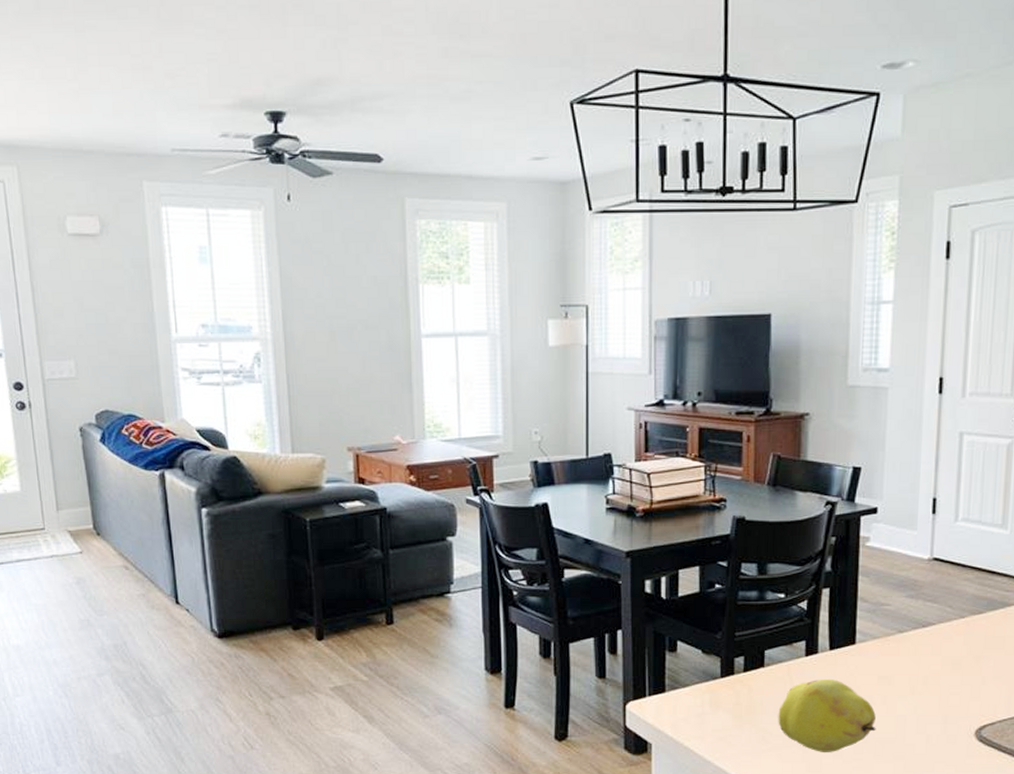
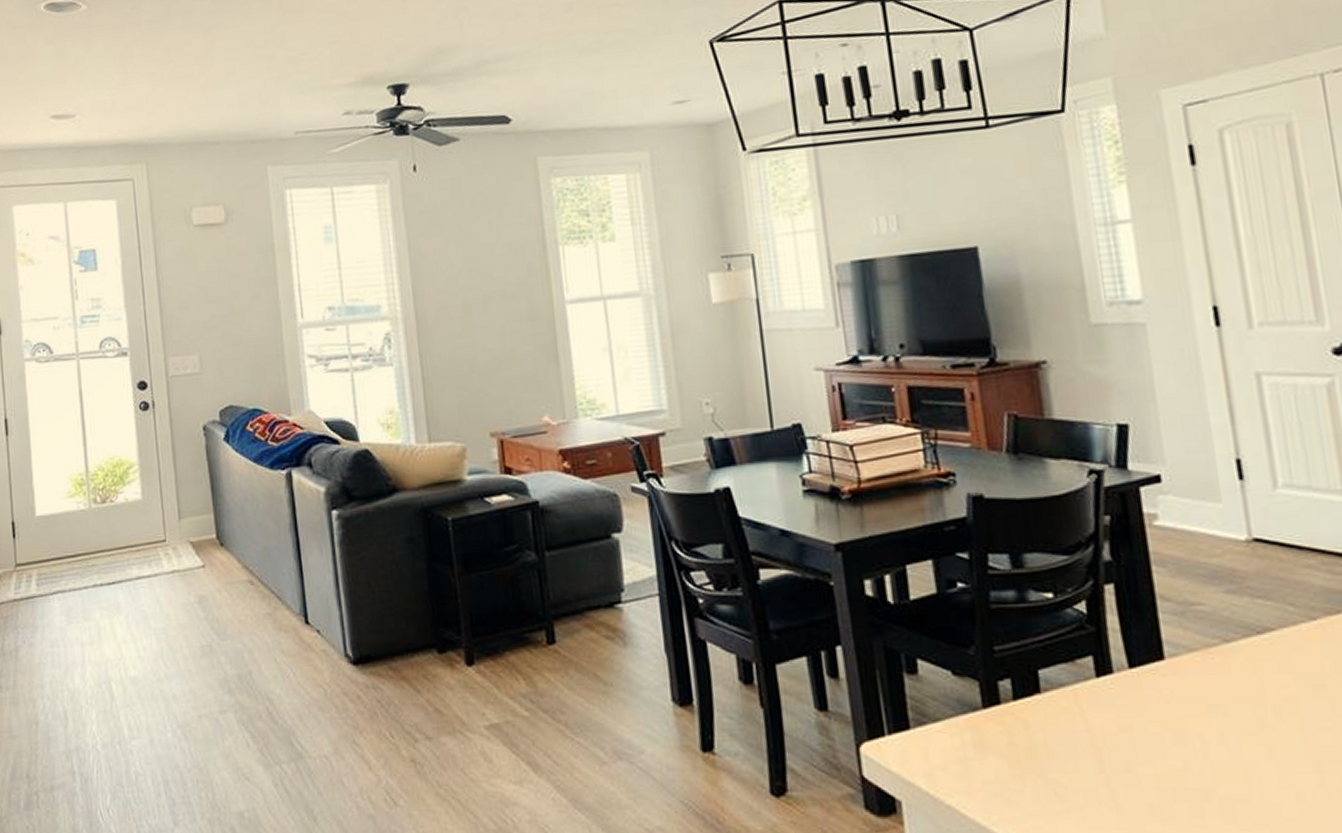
fruit: present [778,678,876,752] -> none [1070,708,1218,815]

